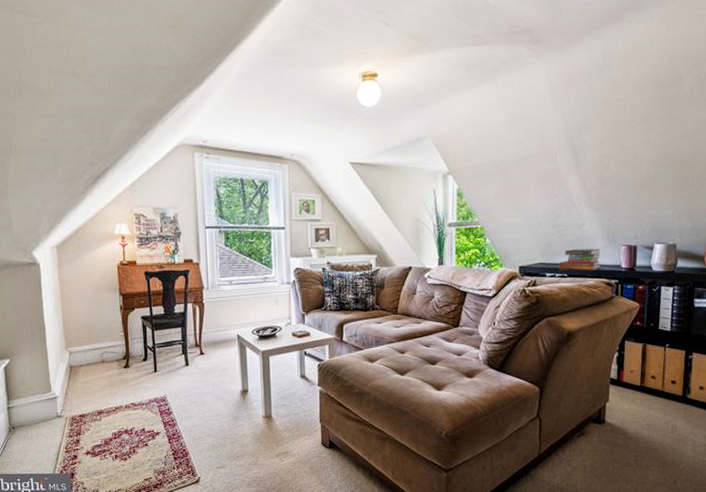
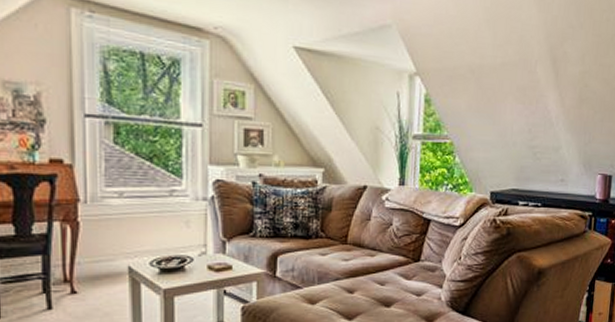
books: present [558,249,601,272] -> none [532,175,576,202]

